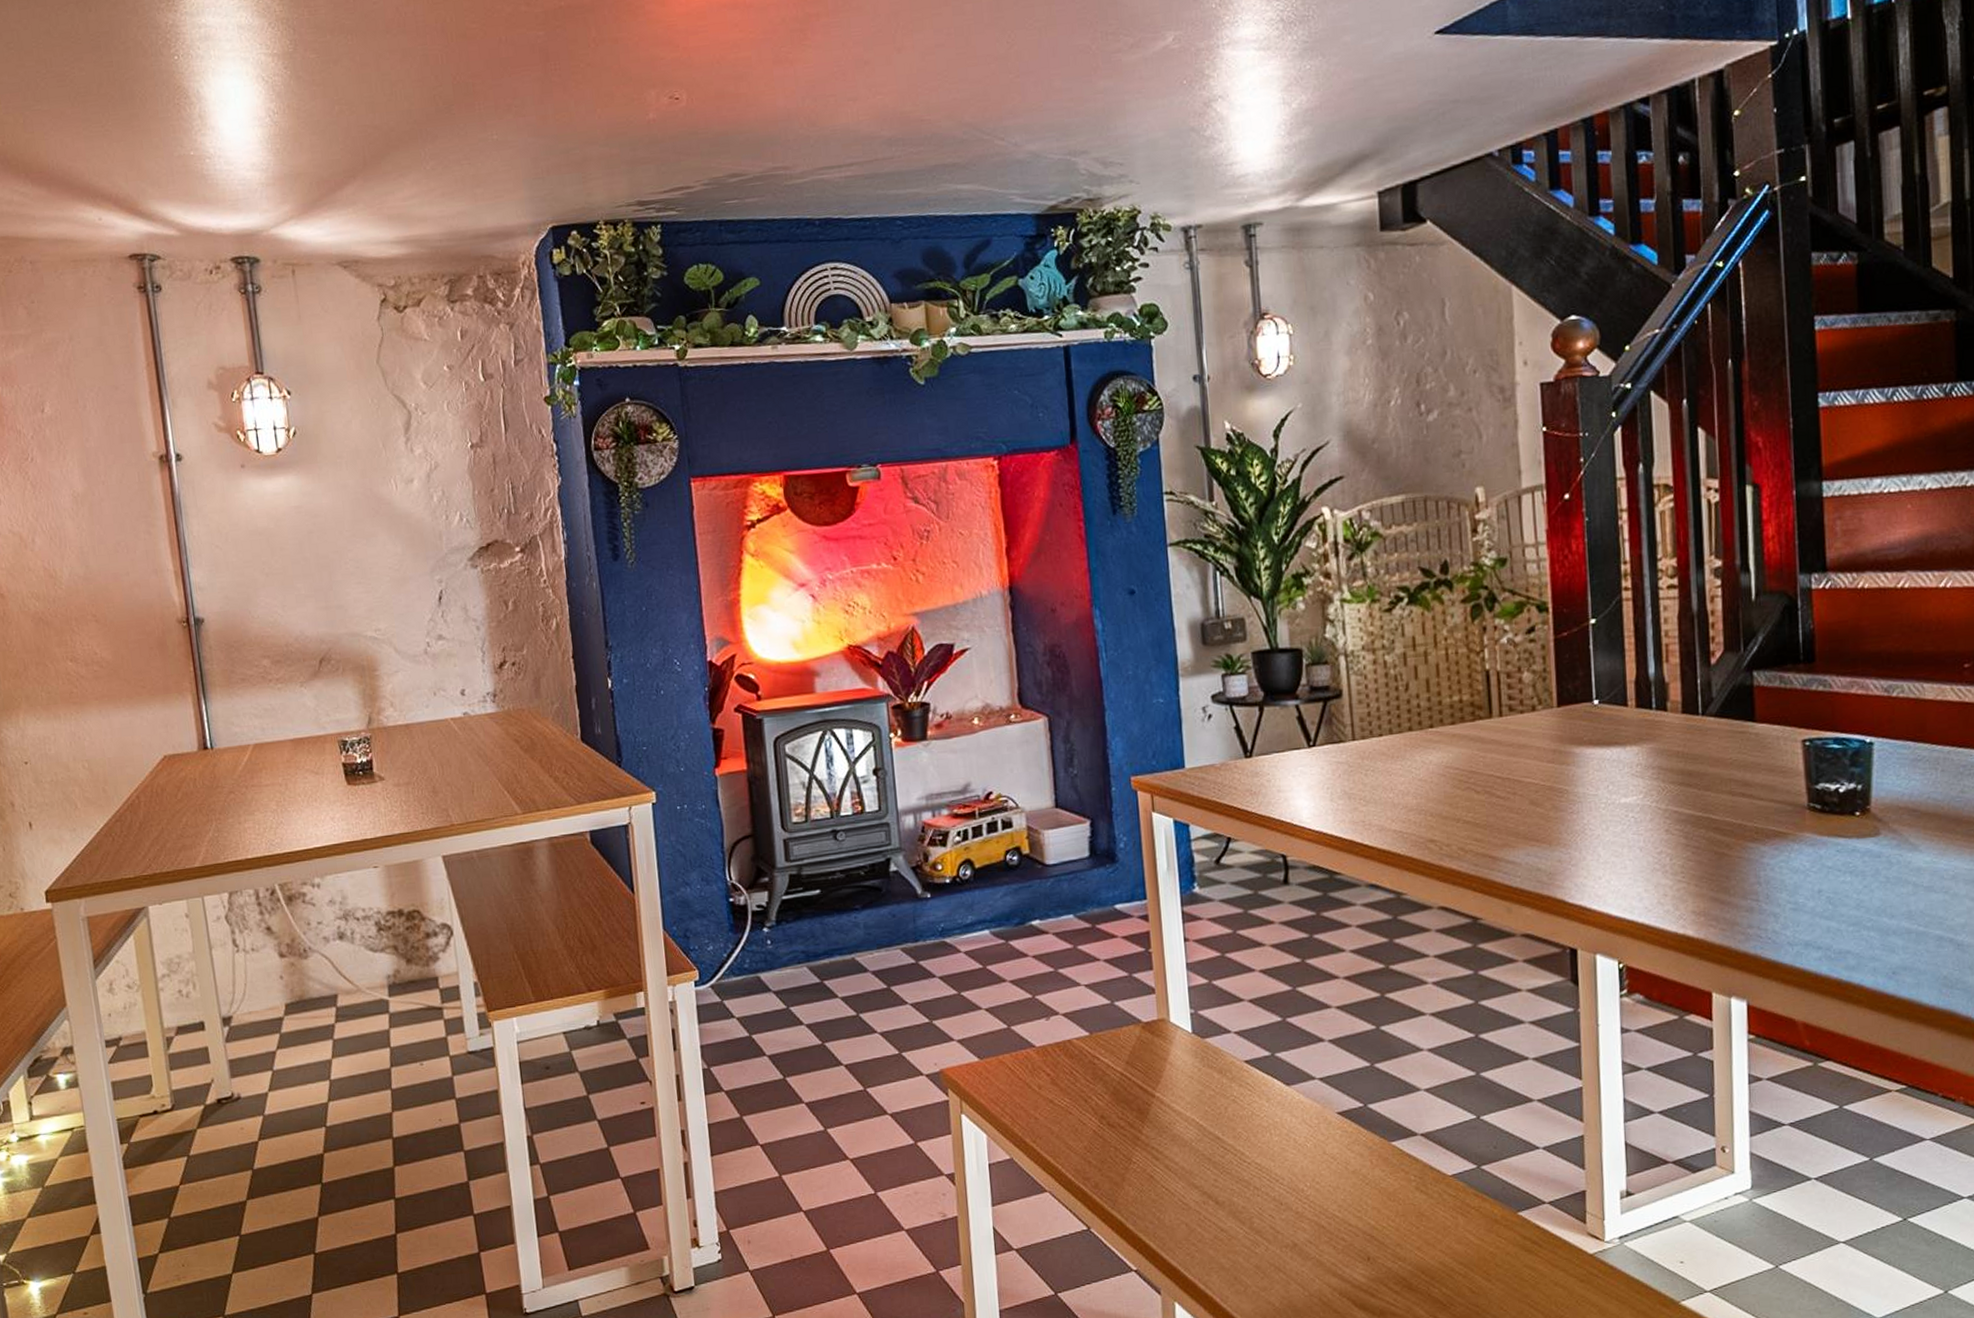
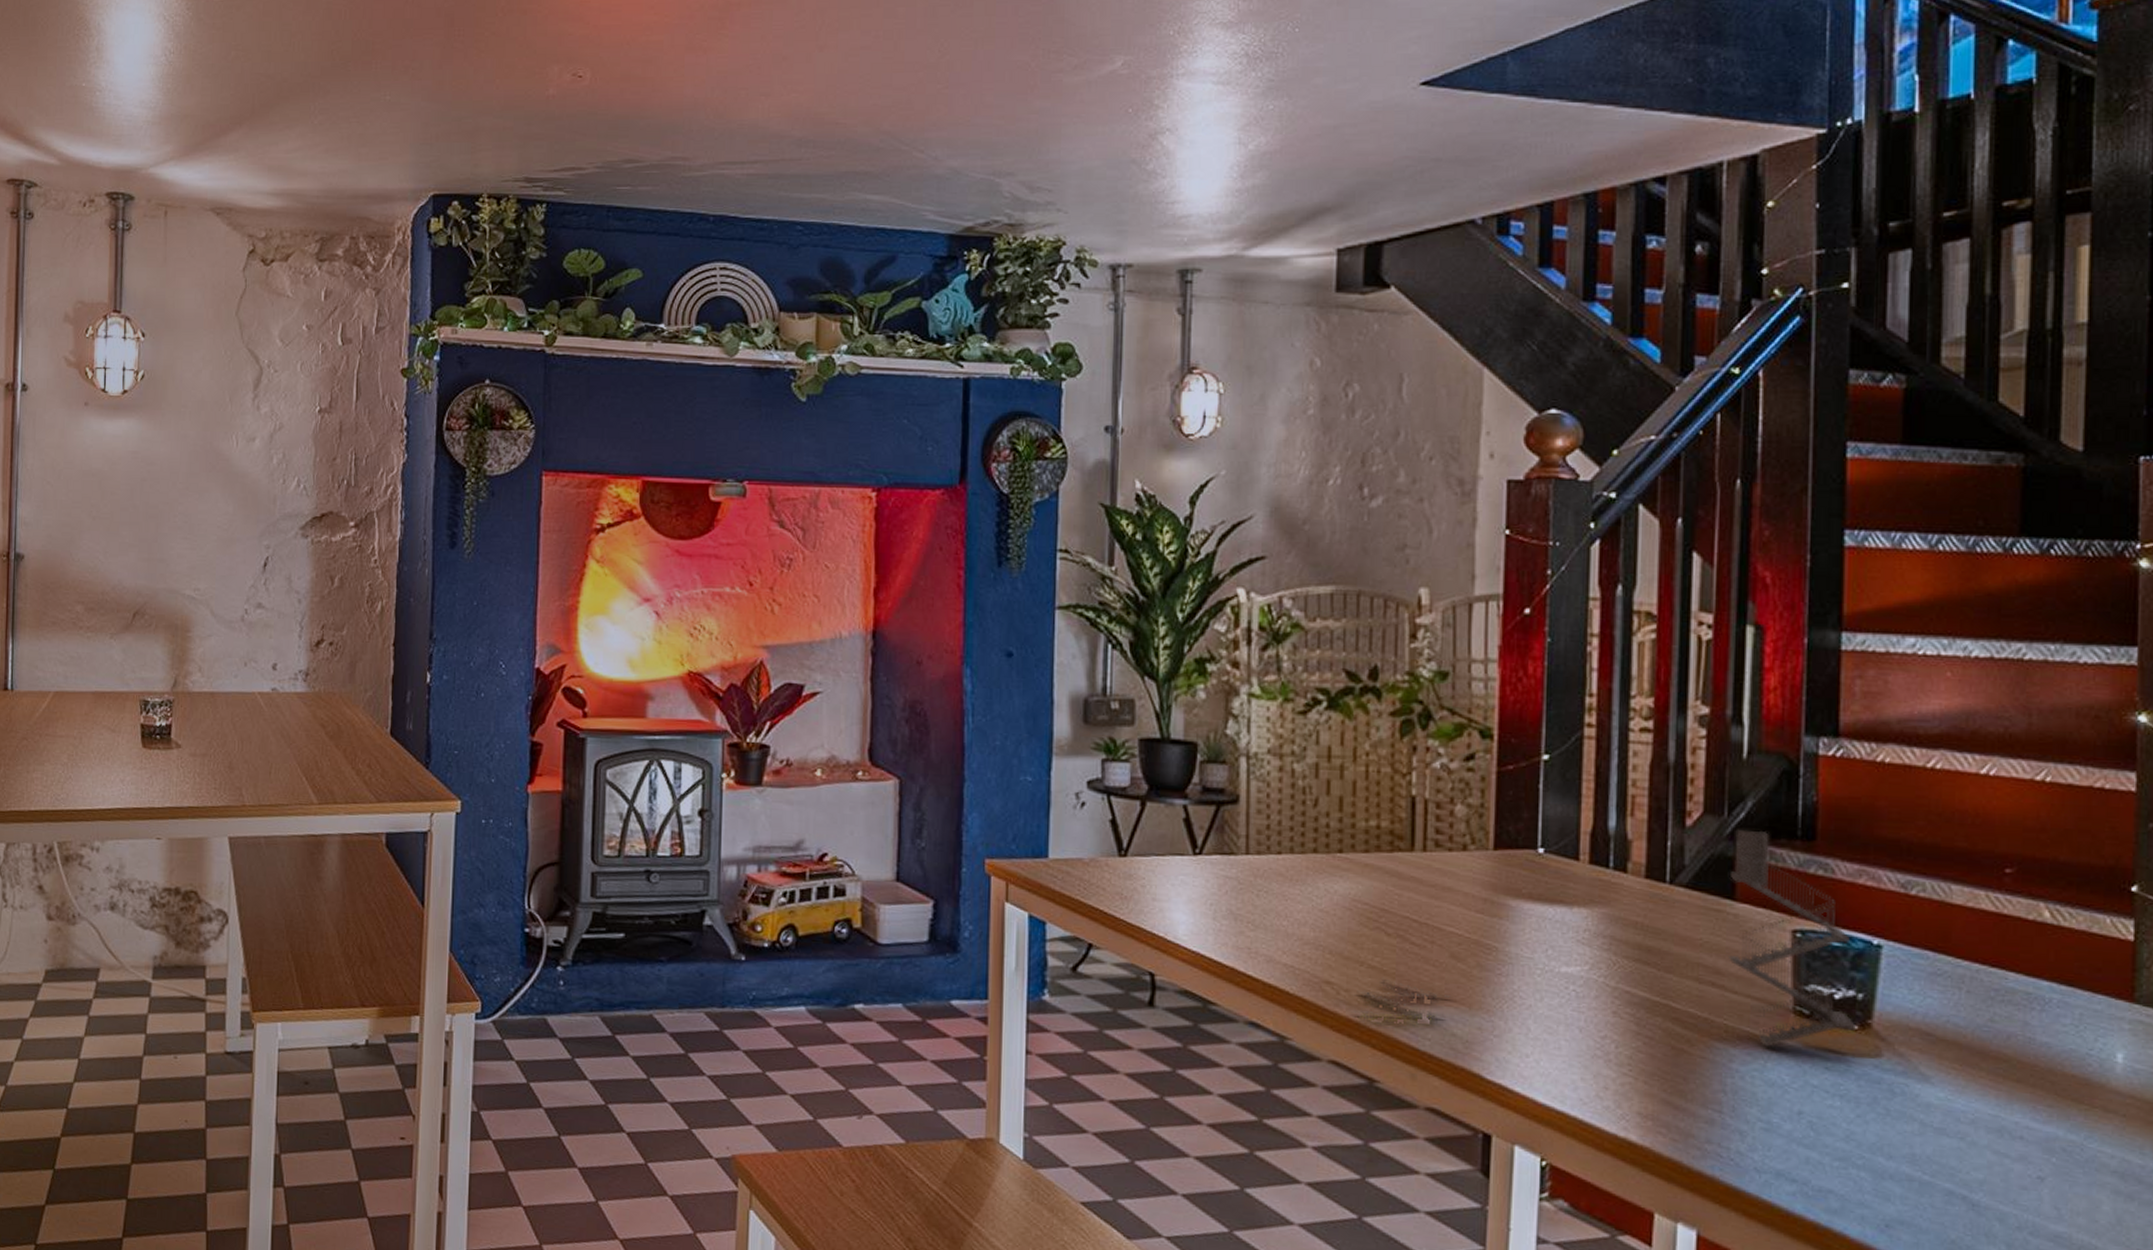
dominoes: none [1452,660,1859,868] -> present [1350,829,1857,1047]

